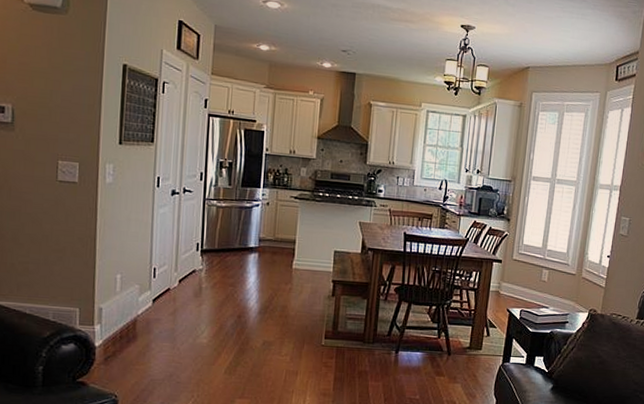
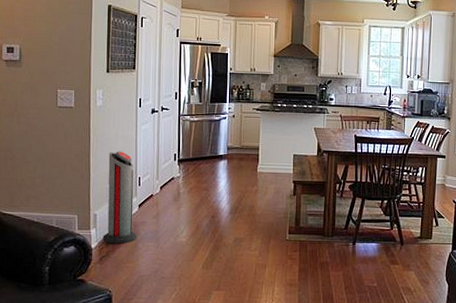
air purifier: none [108,236,150,343] -> present [102,151,137,244]

